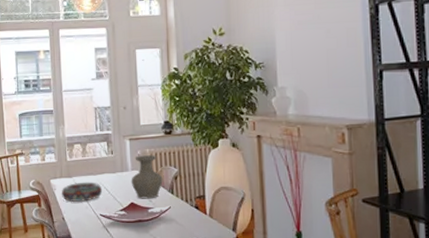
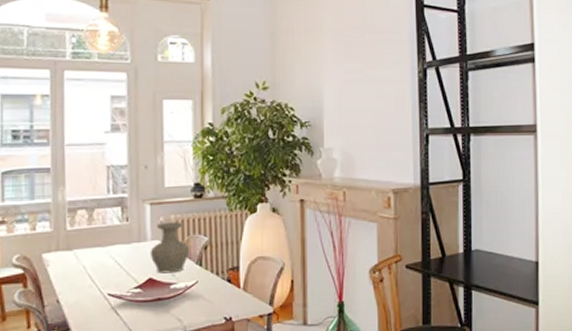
decorative bowl: present [62,182,103,202] -> none [57,255,113,280]

